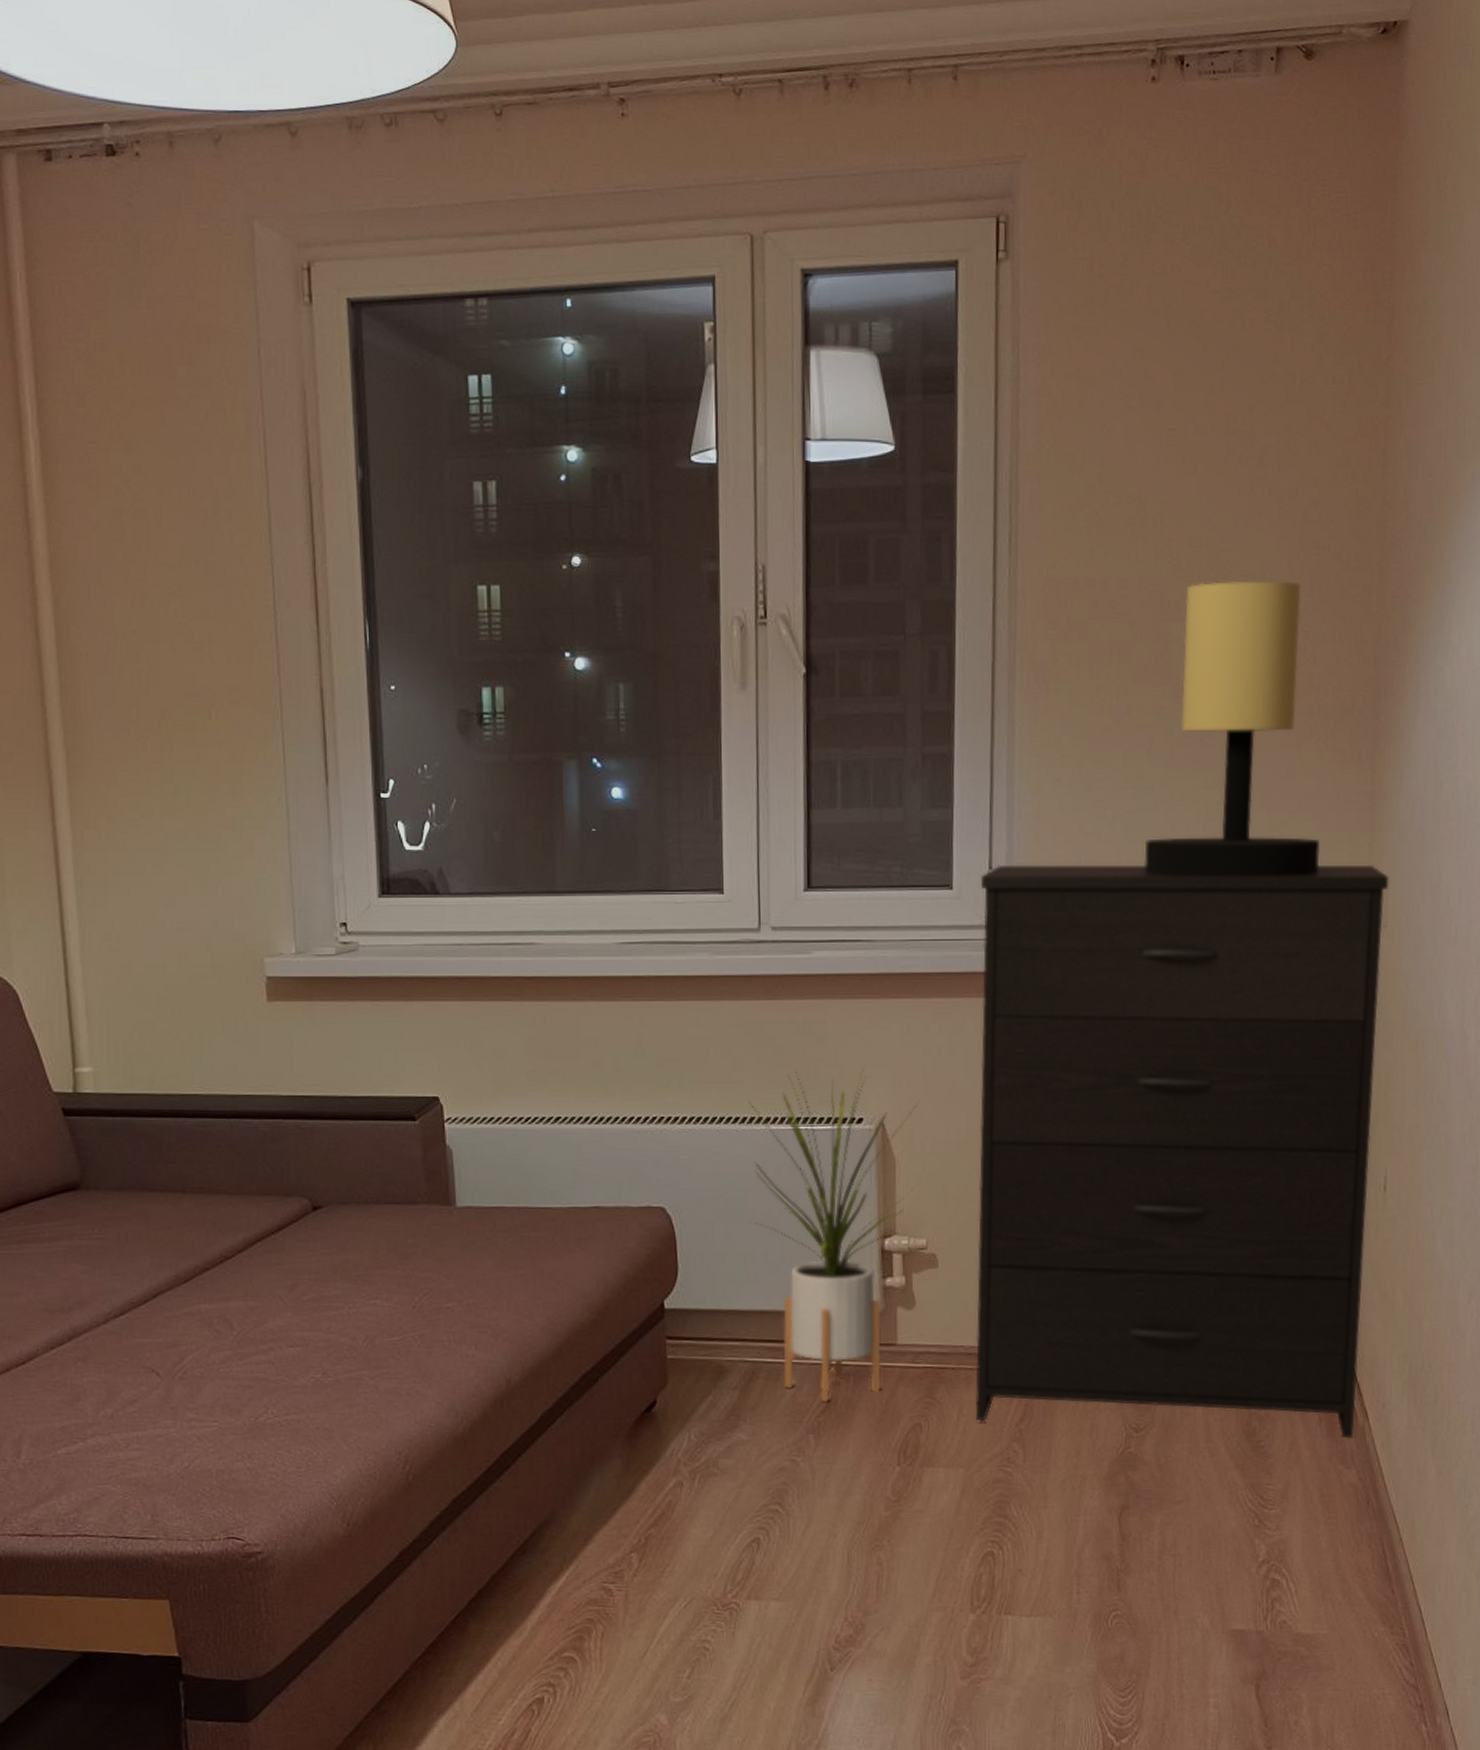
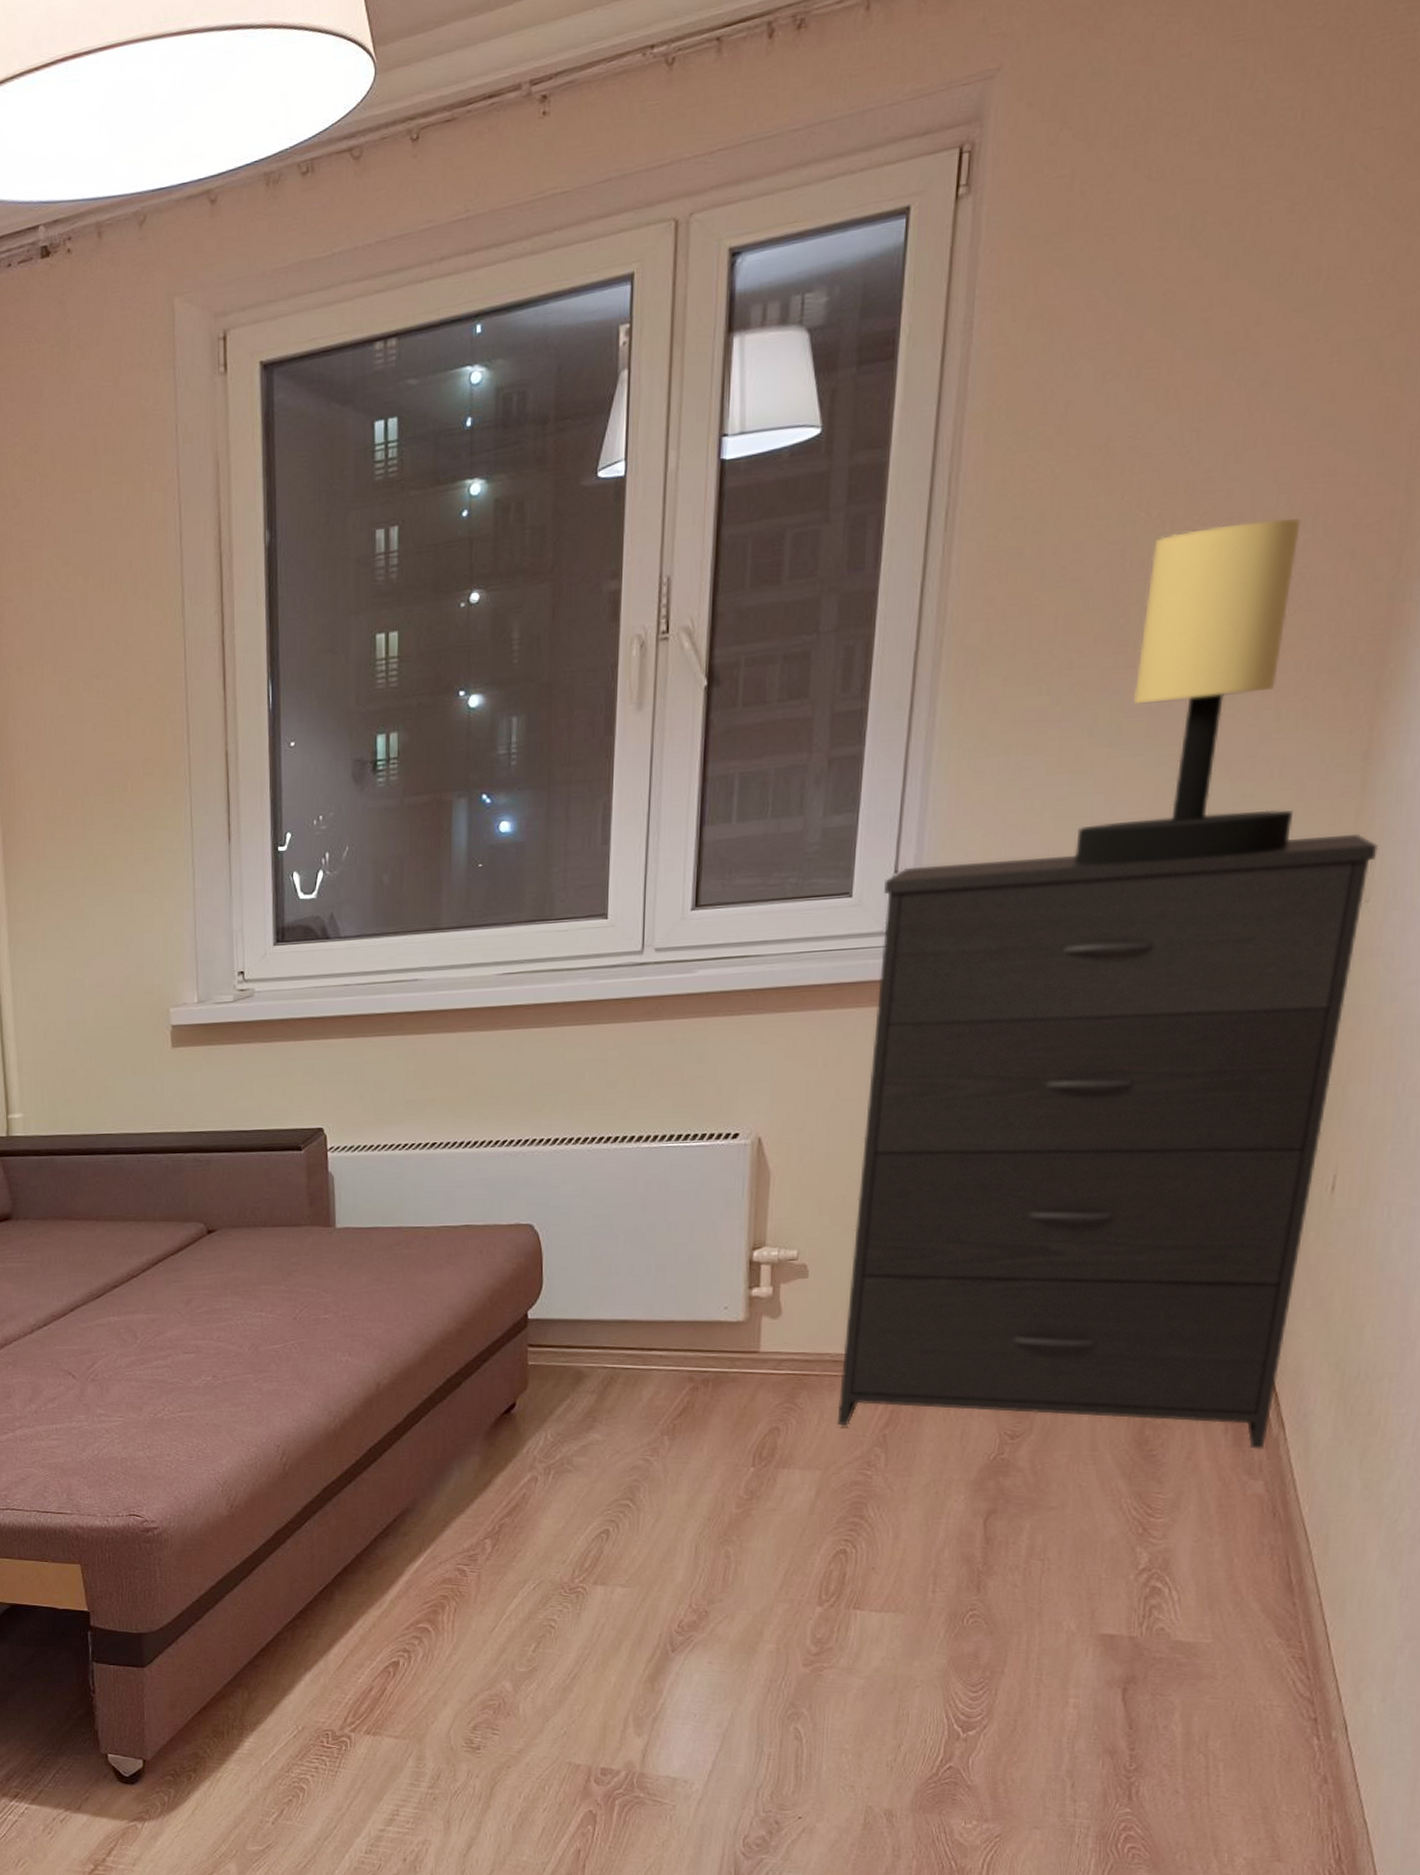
house plant: present [749,1067,922,1403] -> none [617,1083,801,1407]

